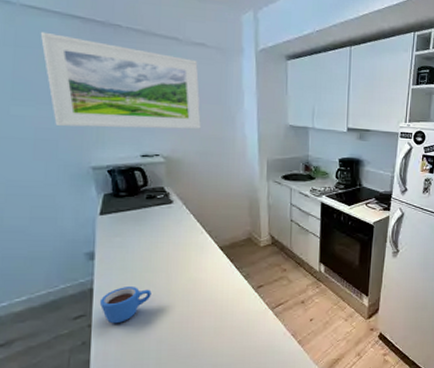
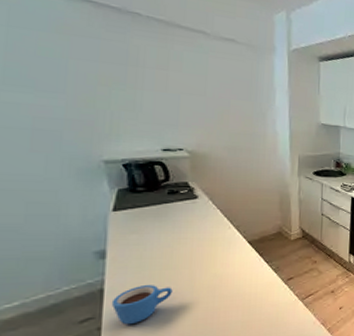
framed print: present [40,31,201,130] -> none [40,12,230,125]

